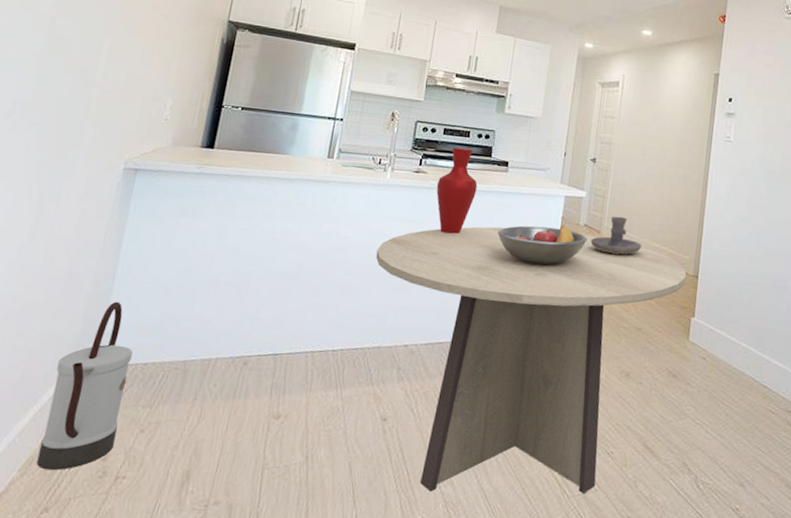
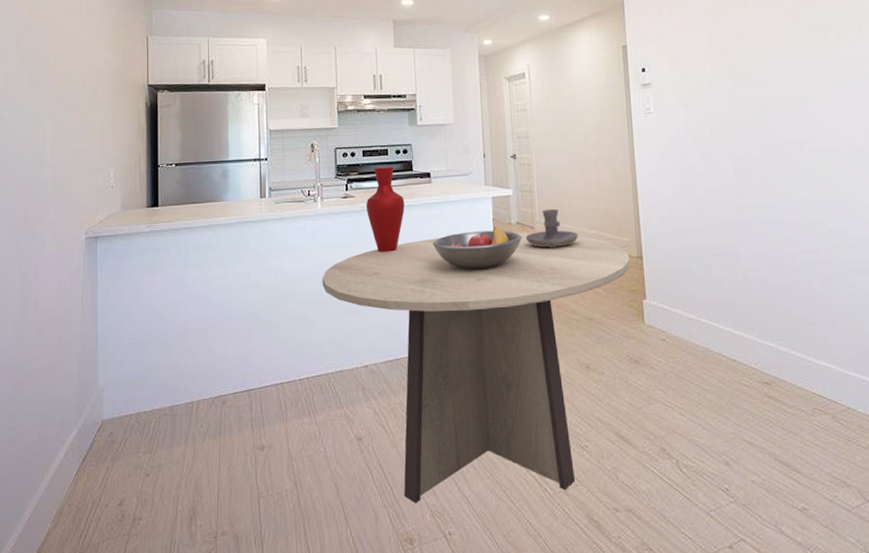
watering can: present [36,301,133,471] -> none [65,360,126,519]

